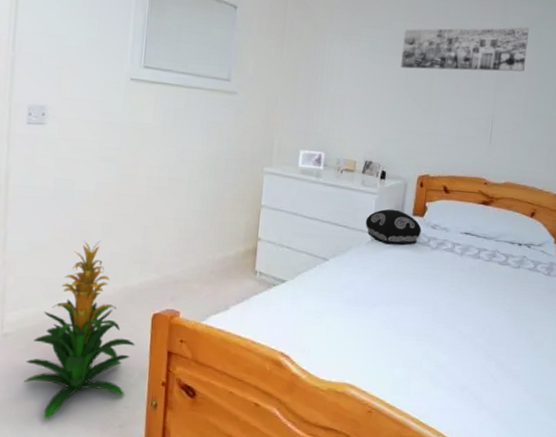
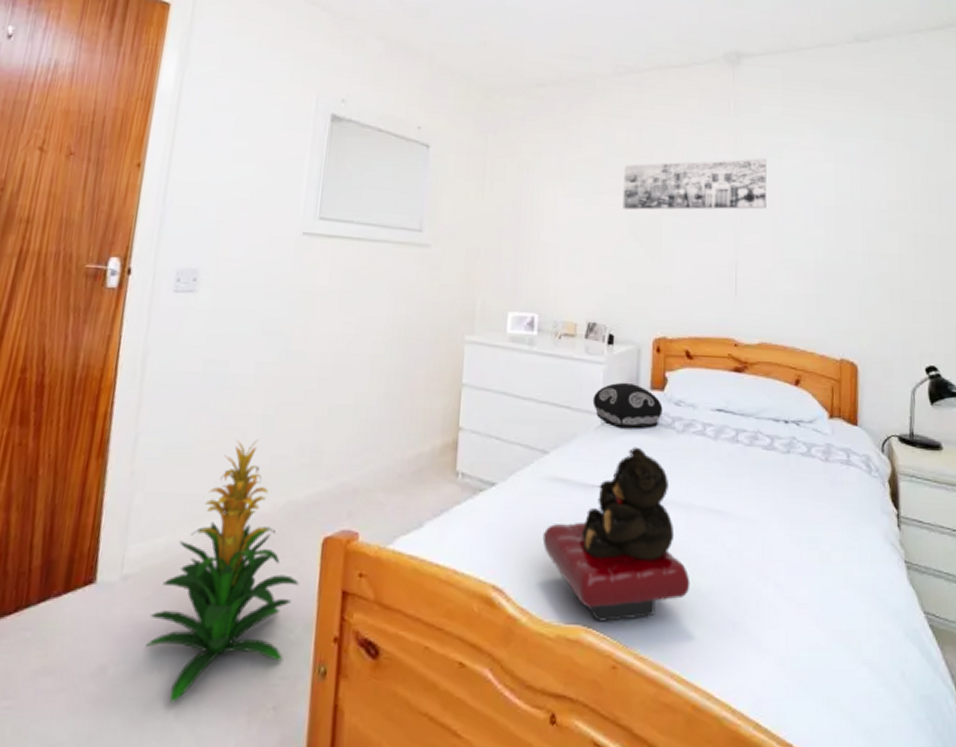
teddy bear: none [320,258,432,381] -> present [542,447,690,622]

